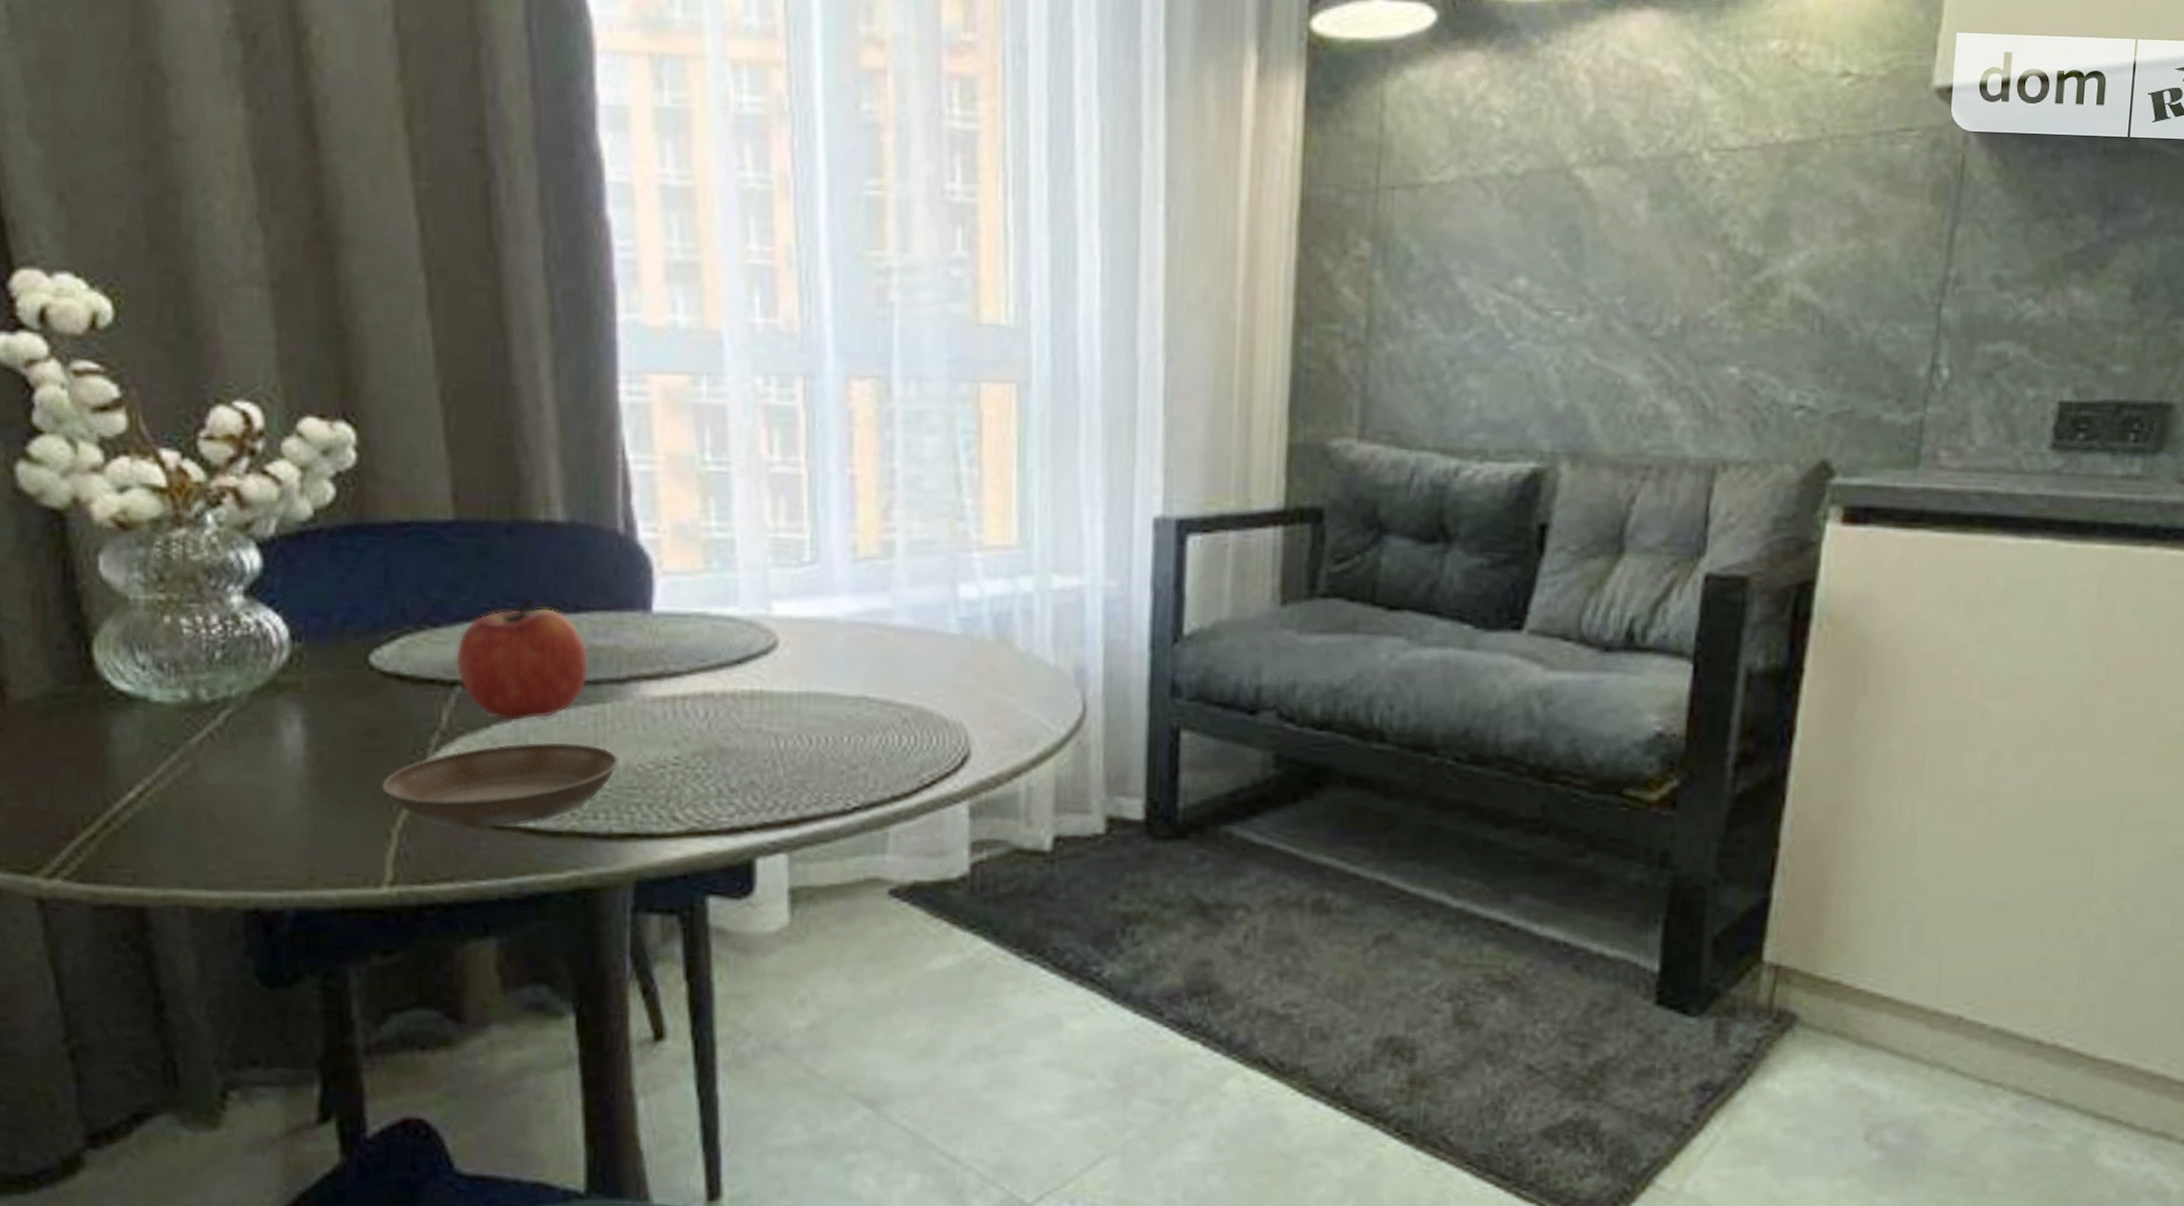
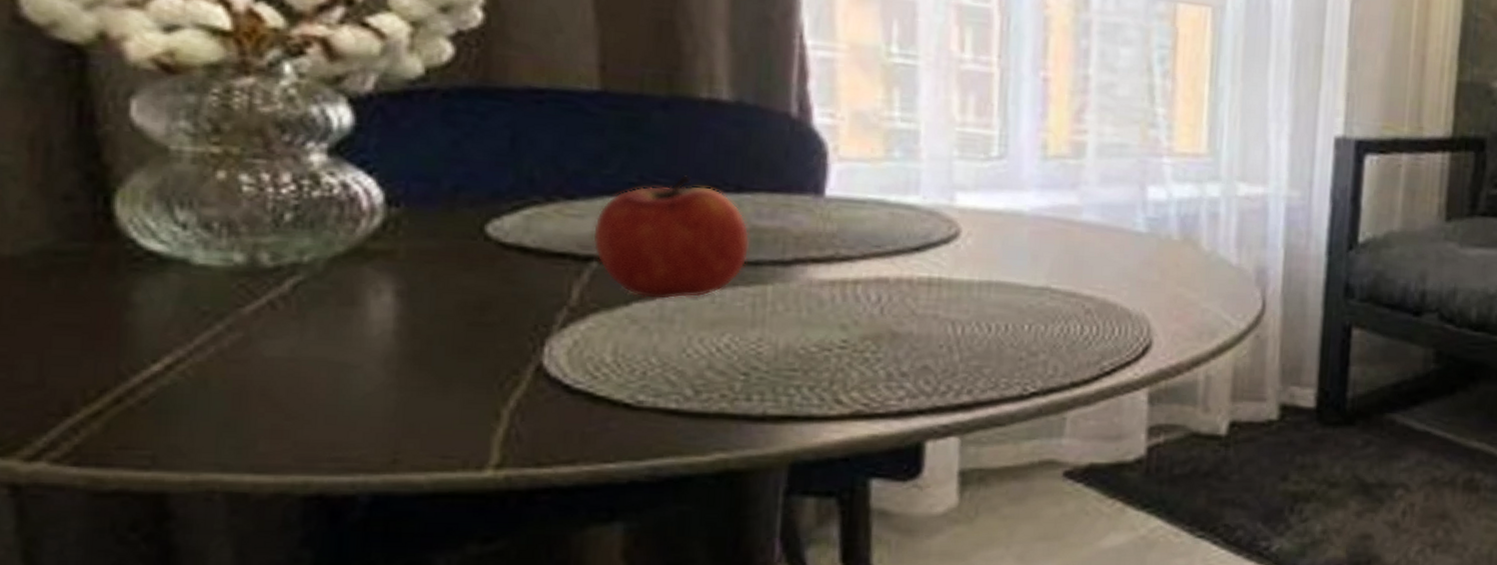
saucer: present [382,742,619,829] -> none [493,322,779,410]

